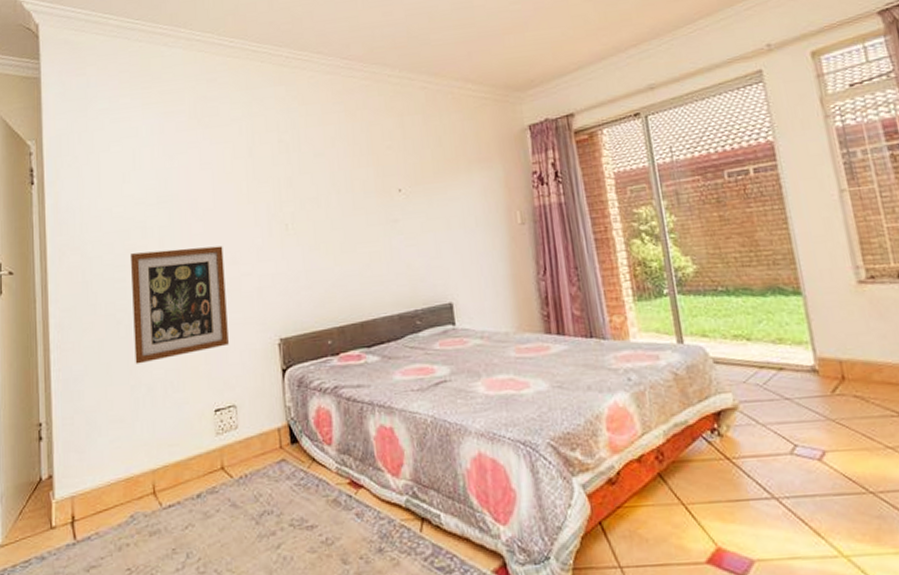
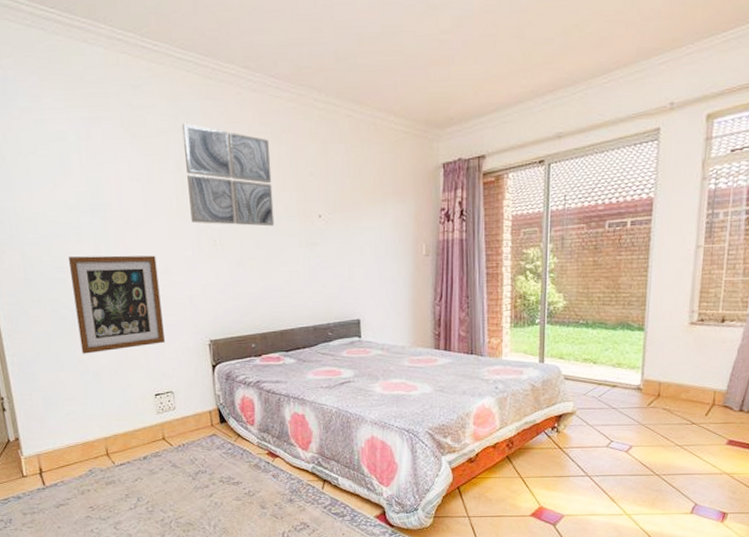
wall art: none [254,109,351,208] -> present [181,124,275,227]

